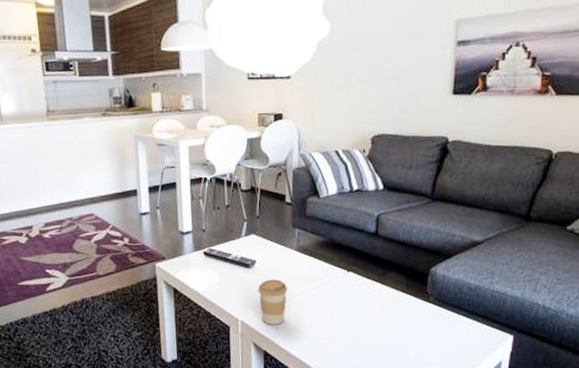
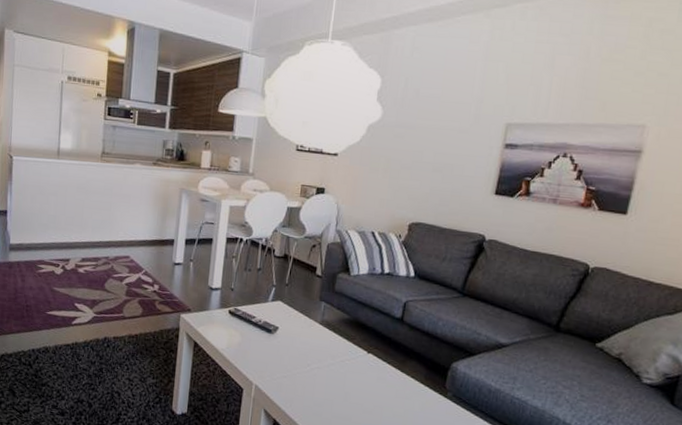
coffee cup: present [258,279,287,325] -> none [276,348,306,395]

